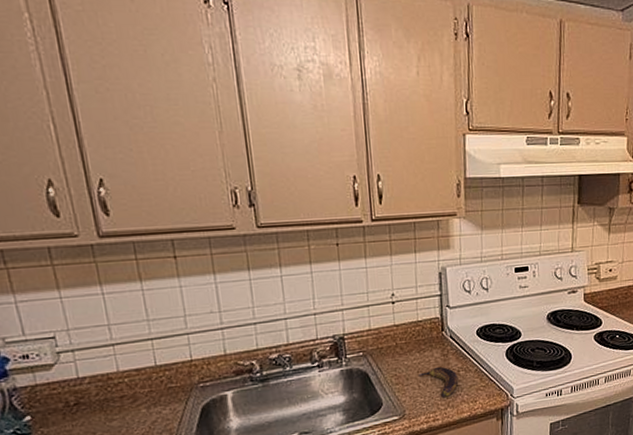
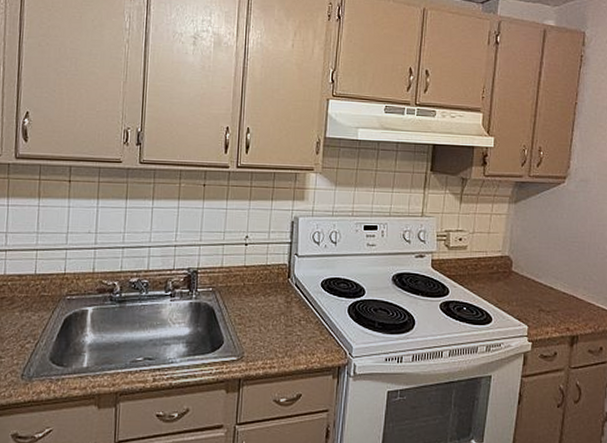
banana: present [418,366,459,397] -> none [260,313,299,345]

